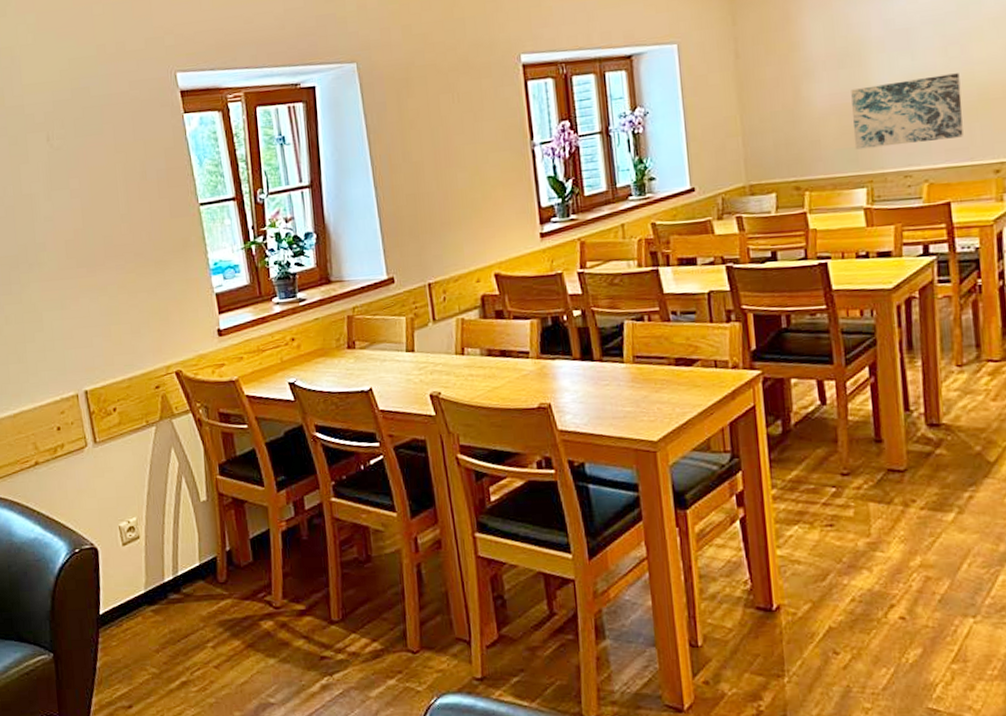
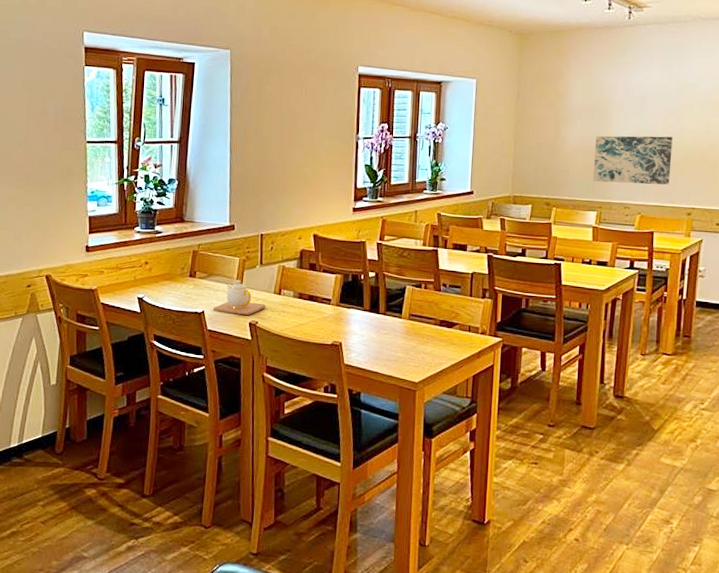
teapot: none [382,343,448,387] -> present [213,279,266,316]

